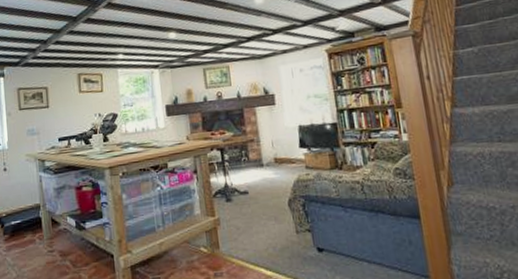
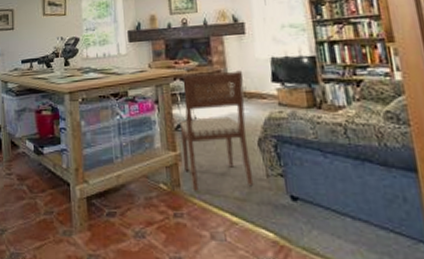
chair: none [217,138,286,251] -> present [179,70,254,191]

